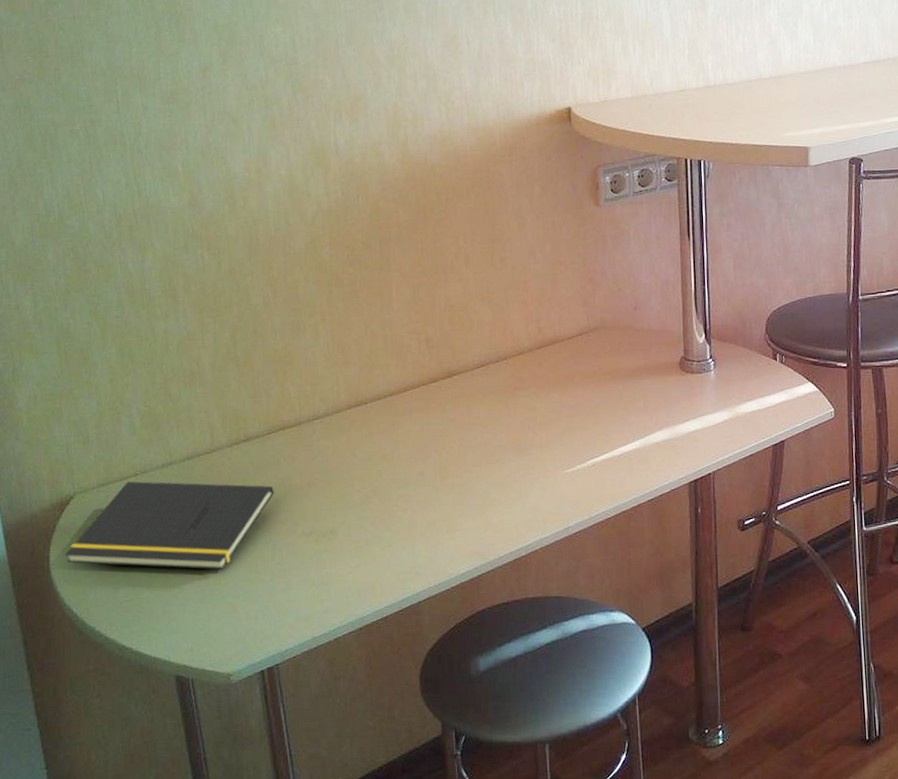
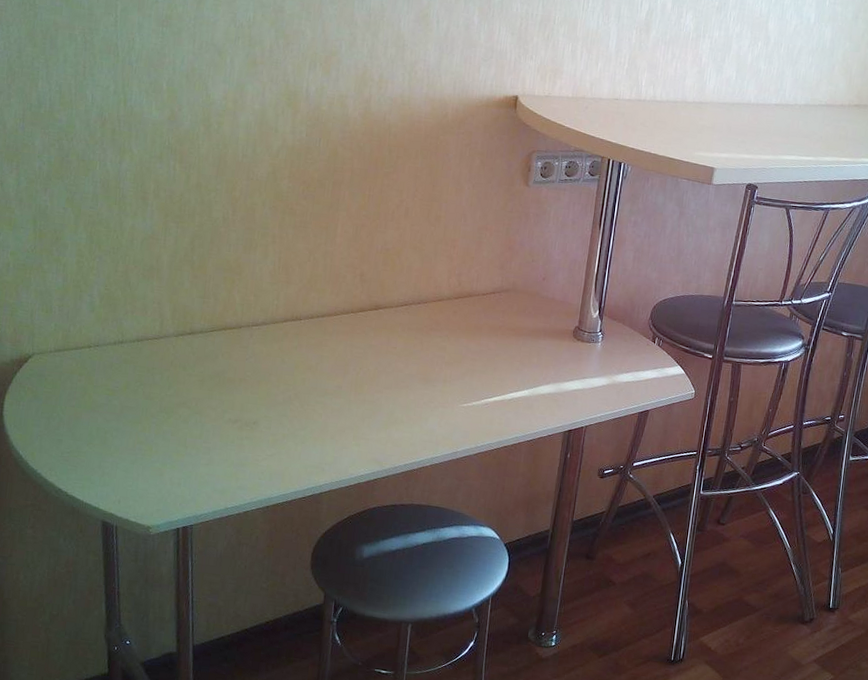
notepad: present [65,481,274,570] -> none [18,351,210,439]

